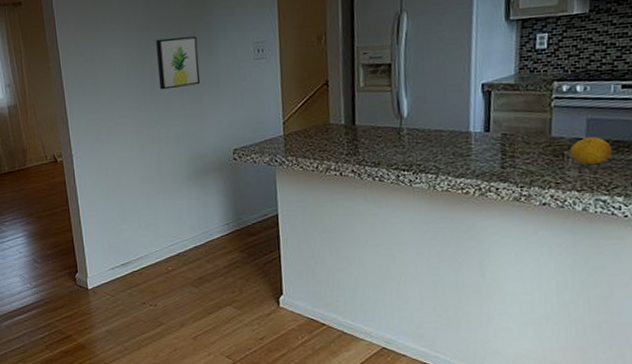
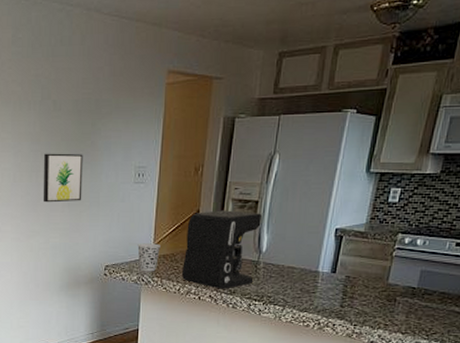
cup: none [266,120,292,152] -> present [137,243,162,272]
coffee maker: none [317,76,399,162] -> present [182,210,262,289]
fruit: present [570,136,612,166] -> none [401,286,437,312]

